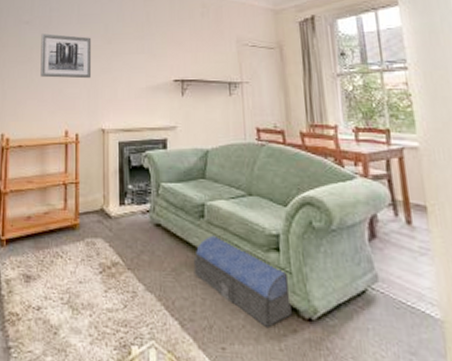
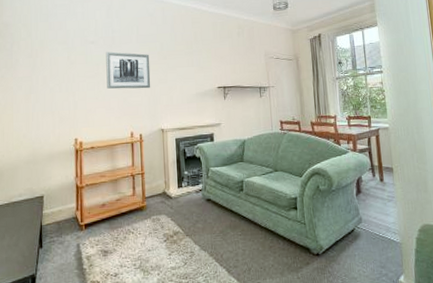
architectural model: present [193,235,292,329] -> none [236,203,306,265]

